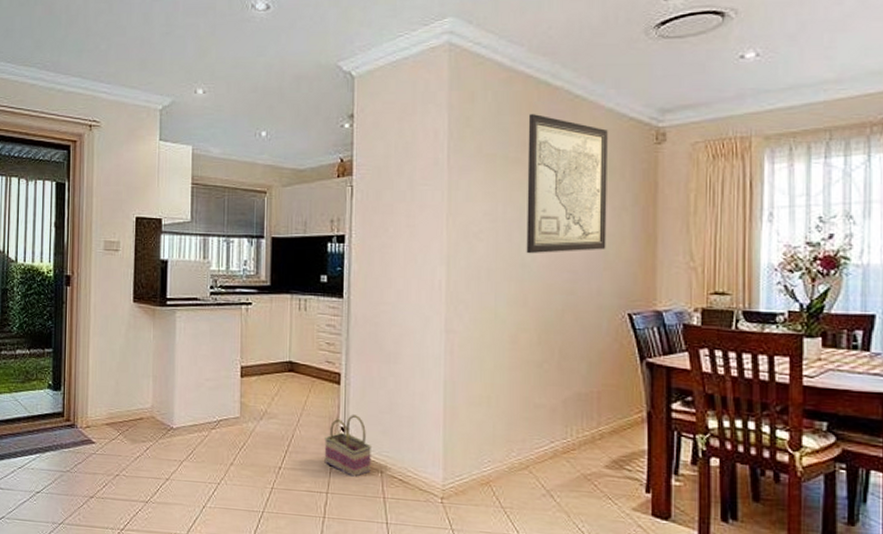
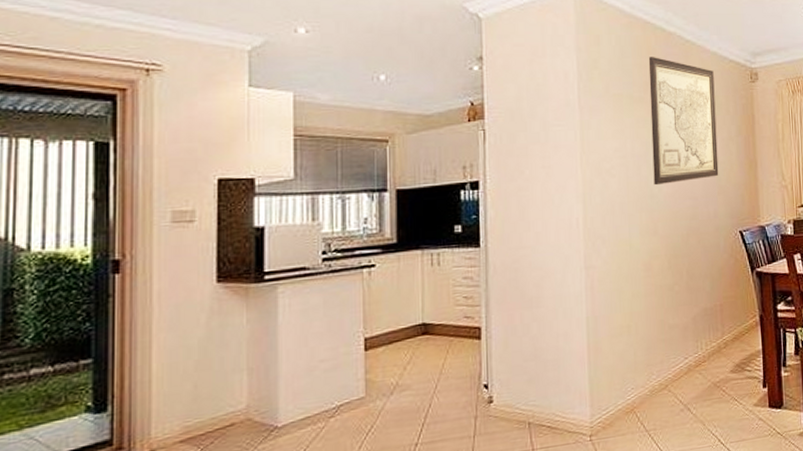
basket: present [324,415,373,477] -> none [466,368,518,435]

